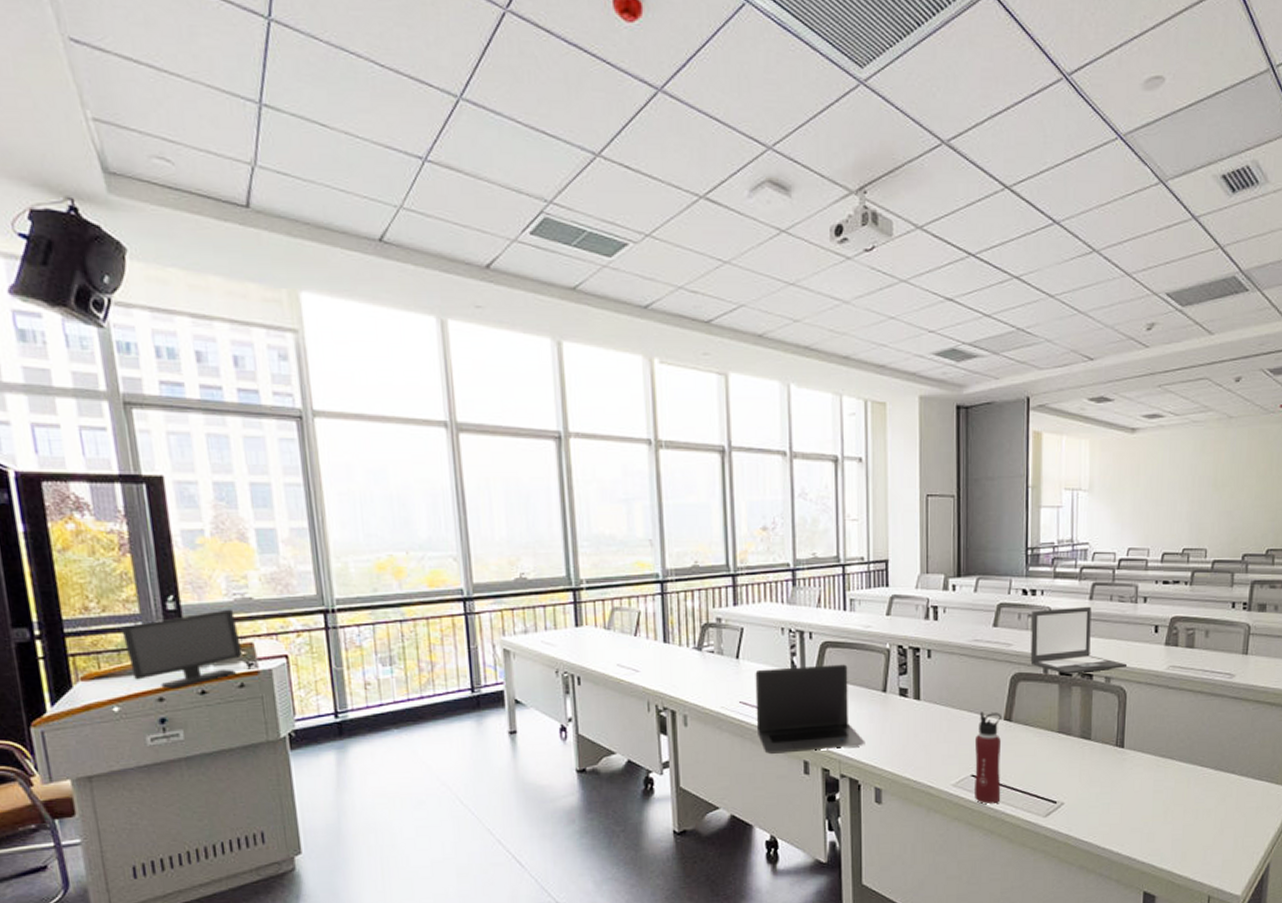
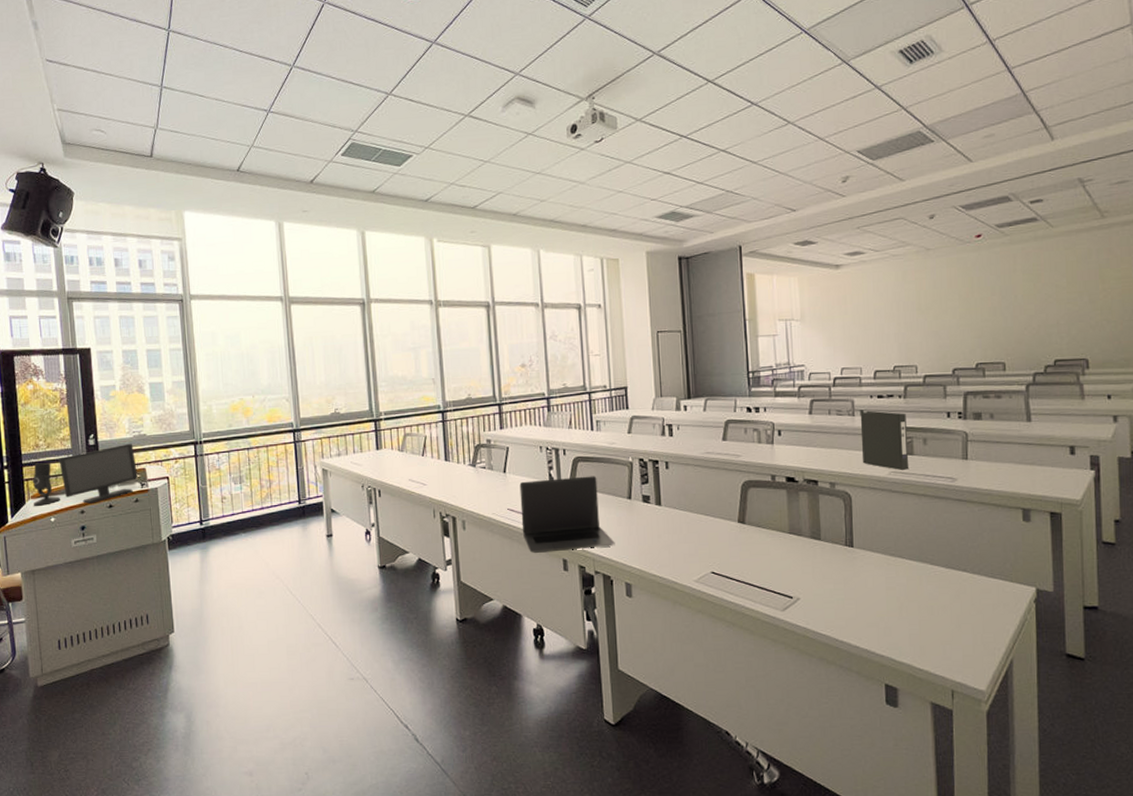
microphone: none [81,632,126,691] -> present [32,462,60,506]
water bottle: present [974,712,1002,805] -> none [712,515,740,599]
laptop: present [1030,606,1128,674] -> none [756,420,850,481]
binder: none [1141,598,1190,664] -> present [860,410,908,470]

